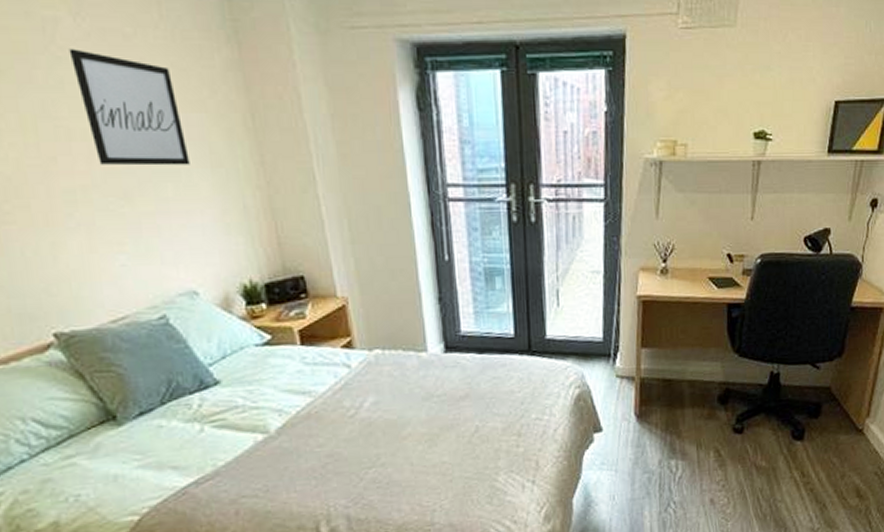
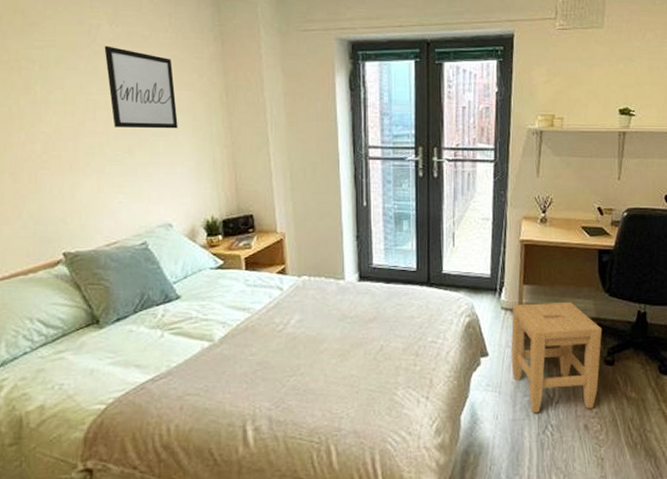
stool: none [628,366,731,491] -> present [511,302,603,414]

